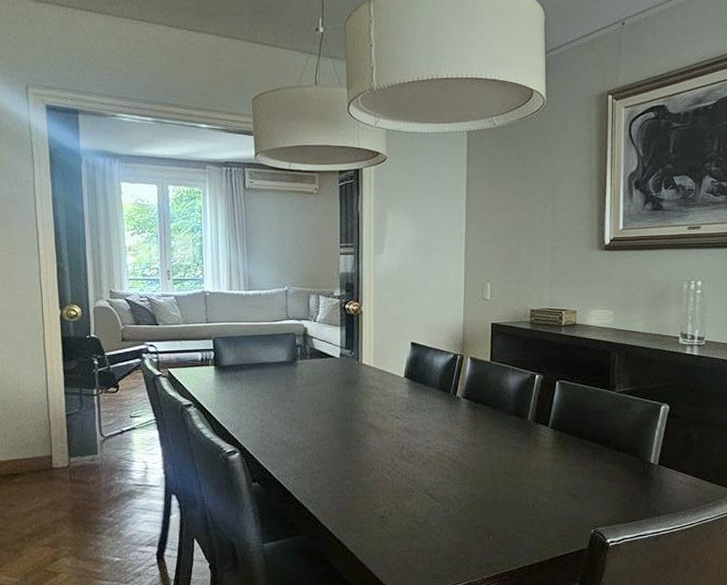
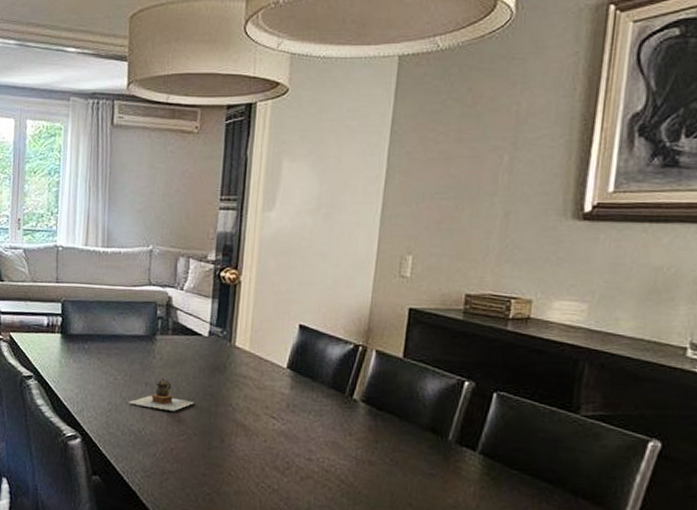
teapot: none [278,395,333,422] -> present [129,378,194,412]

